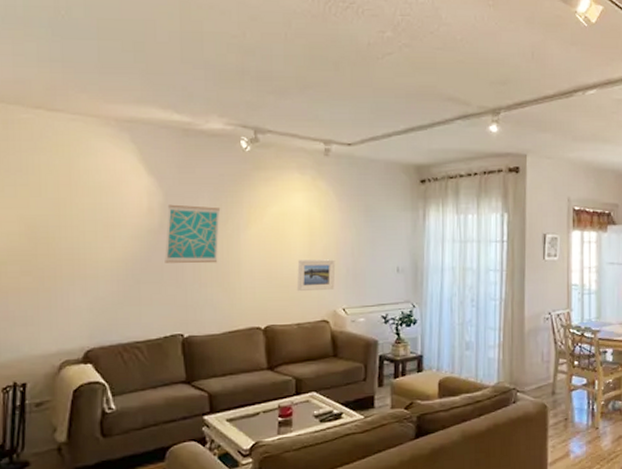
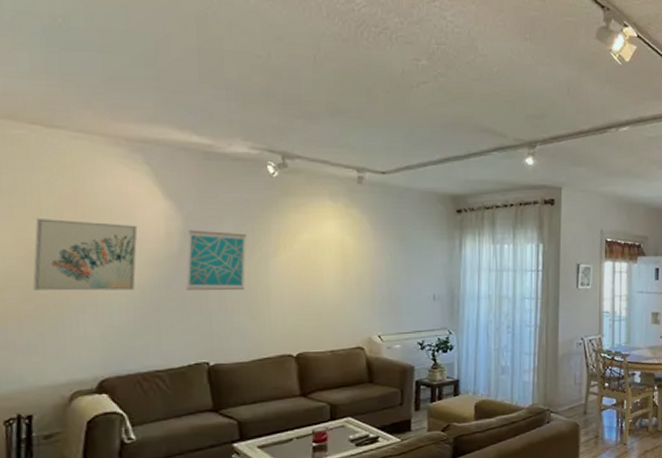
wall art: none [31,196,123,264] -> present [33,219,138,291]
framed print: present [296,259,336,292] -> none [329,287,371,319]

